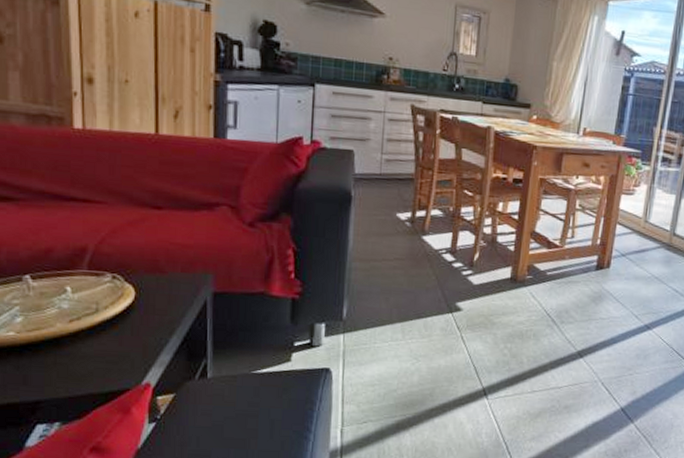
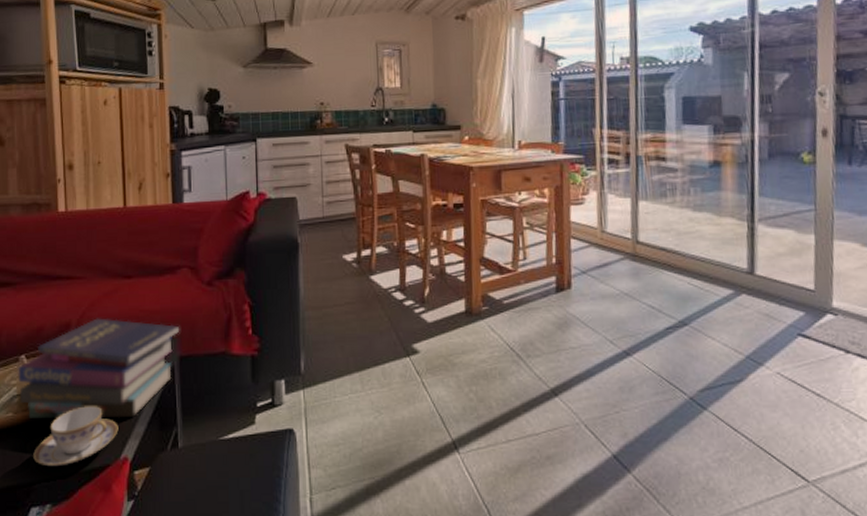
books: none [21,245,216,346] -> present [18,318,180,418]
teacup: none [40,331,141,388] -> present [33,406,119,467]

